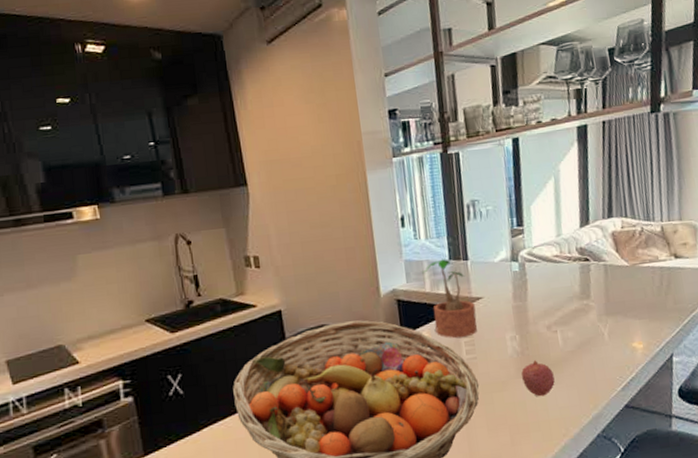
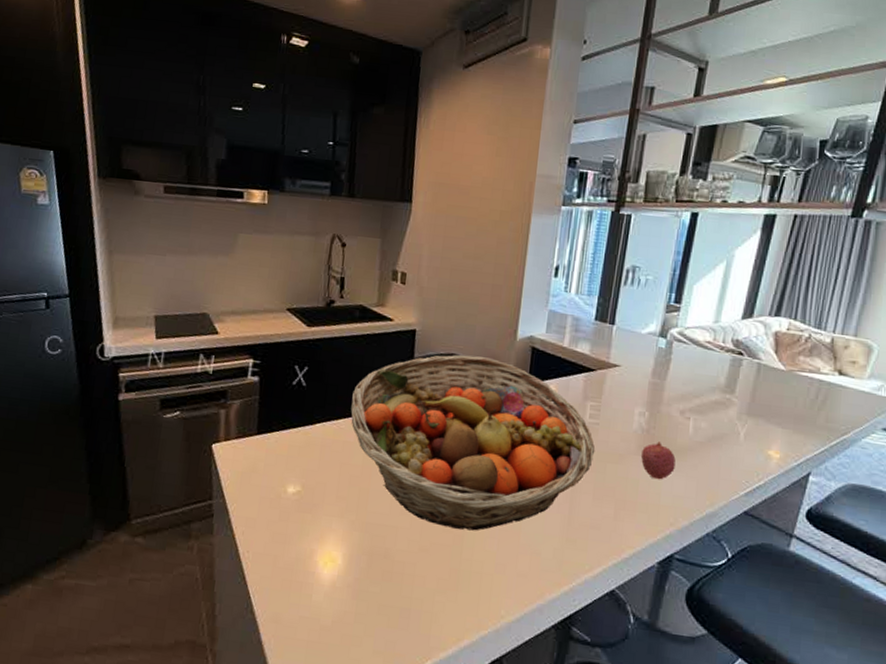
potted plant: present [421,259,478,339] -> none [563,318,610,401]

